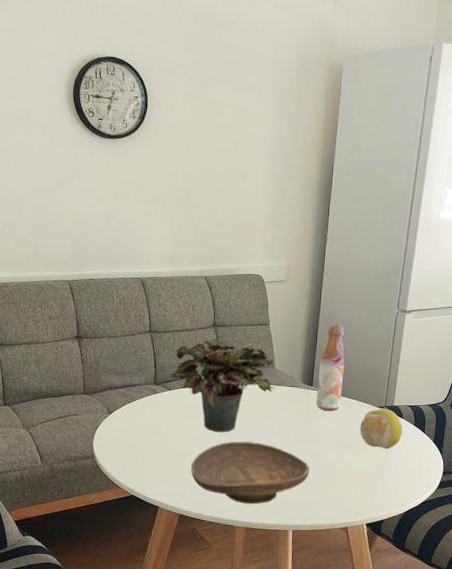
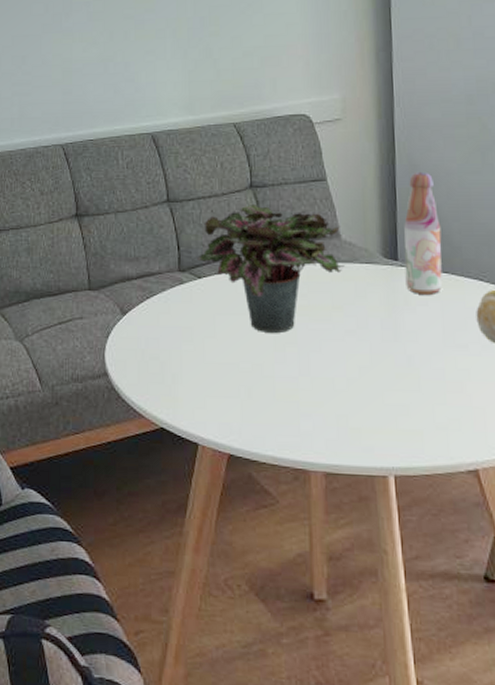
decorative bowl: present [191,441,310,504] -> none [238,345,410,437]

